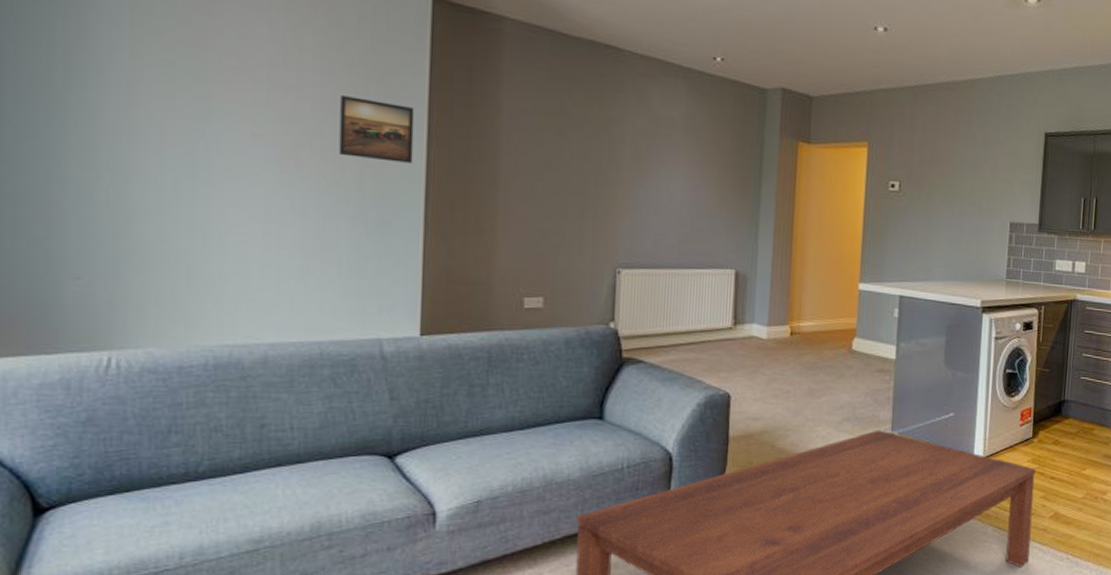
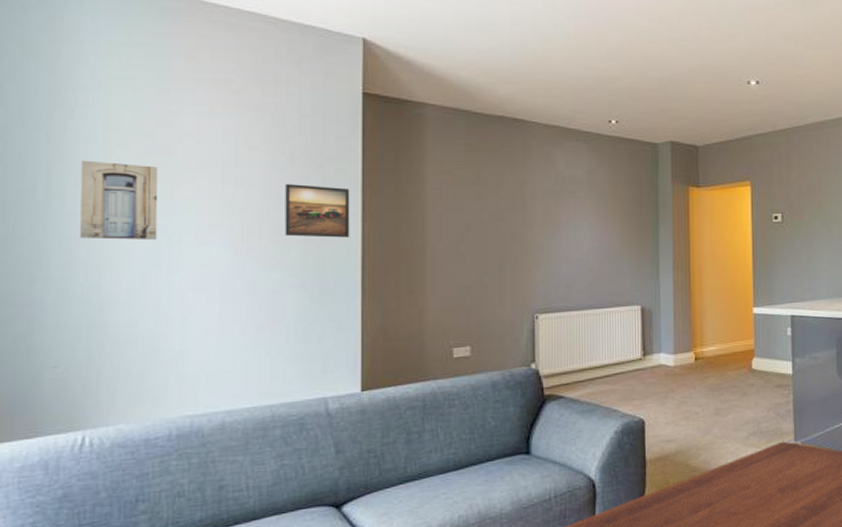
wall art: none [103,45,194,147] -> present [79,160,158,241]

